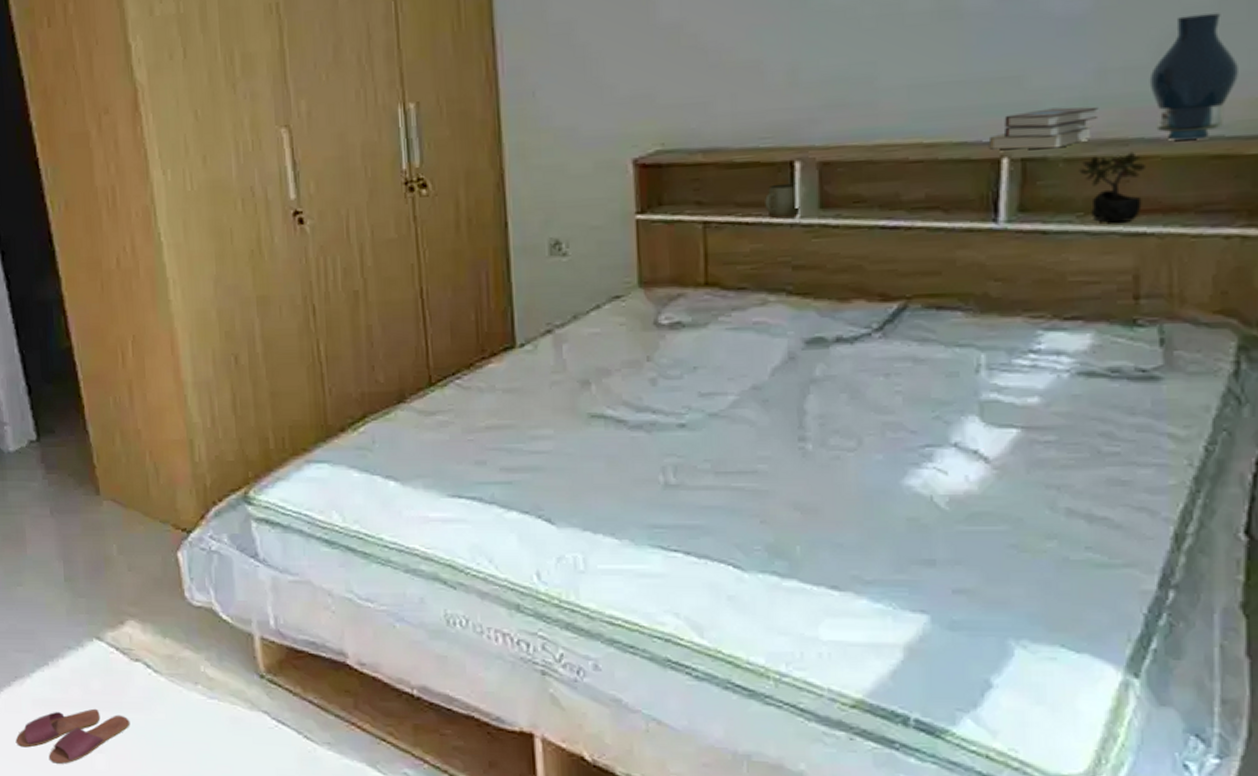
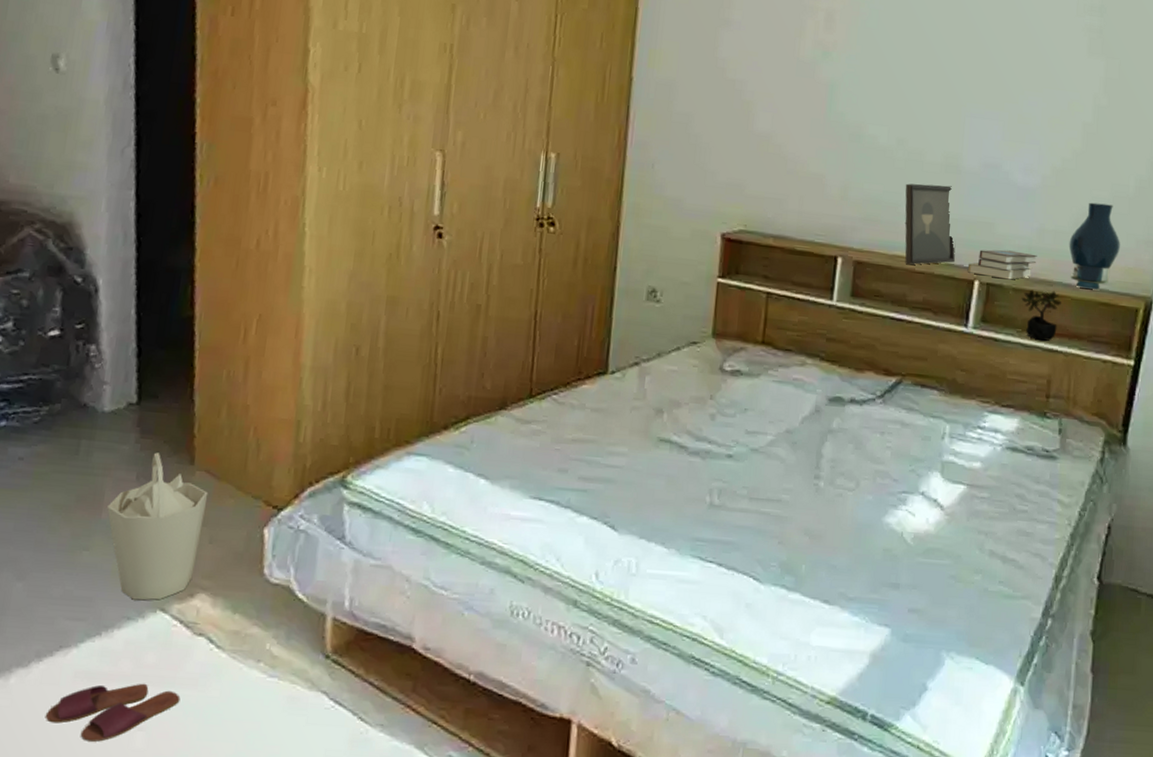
trash bin: none [30,486,120,630] -> present [107,452,209,601]
mug: present [765,183,800,219] -> none [813,272,837,300]
picture frame: none [880,37,969,155] -> present [904,183,956,265]

